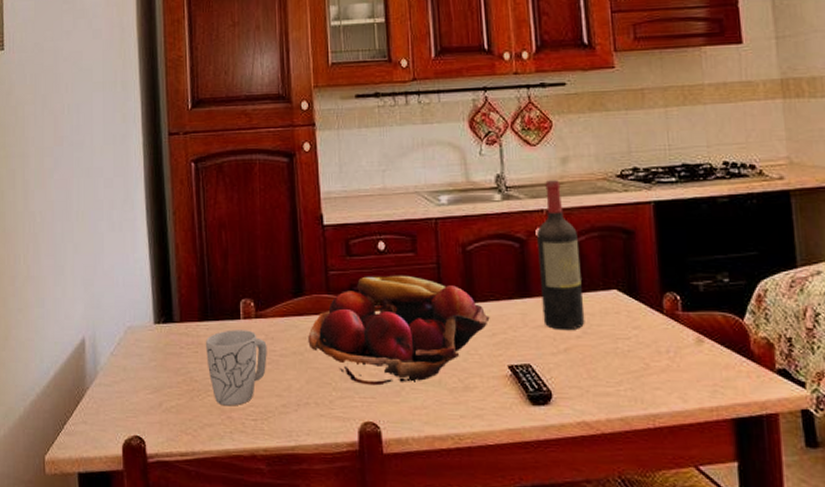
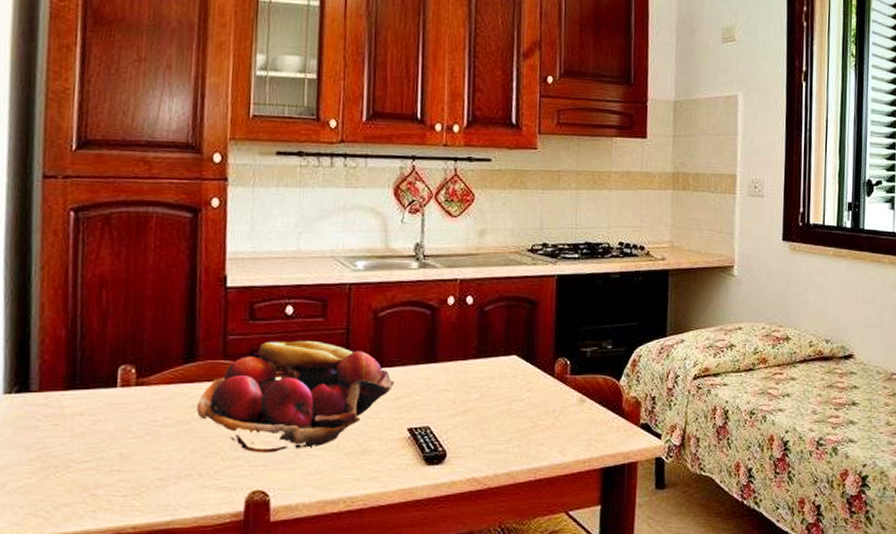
mug: present [206,330,267,406] -> none [70,399,147,483]
wine bottle: present [537,180,585,331] -> none [446,251,487,394]

